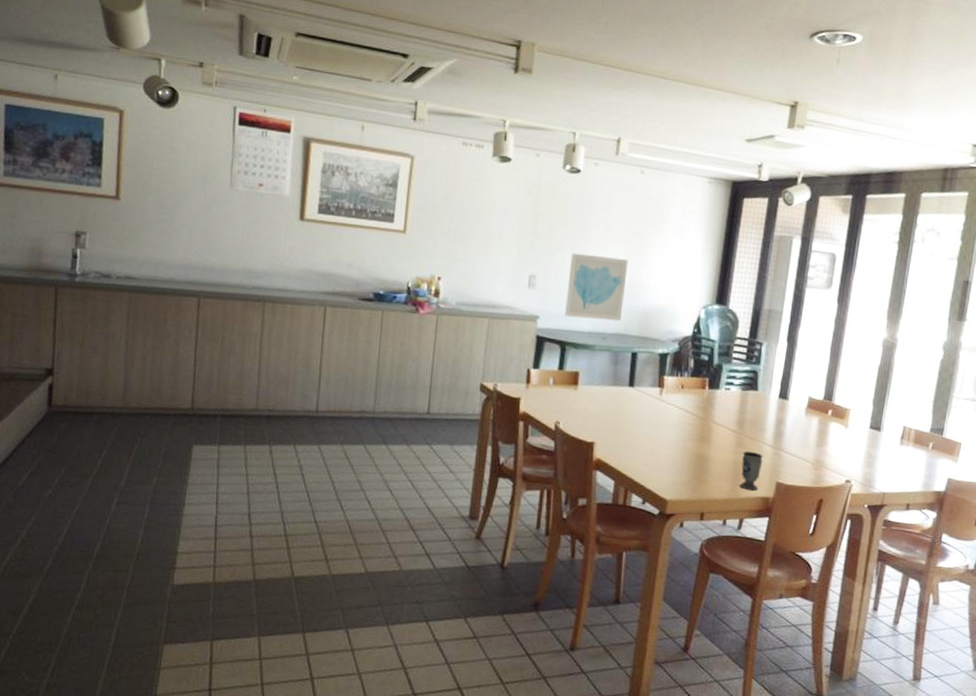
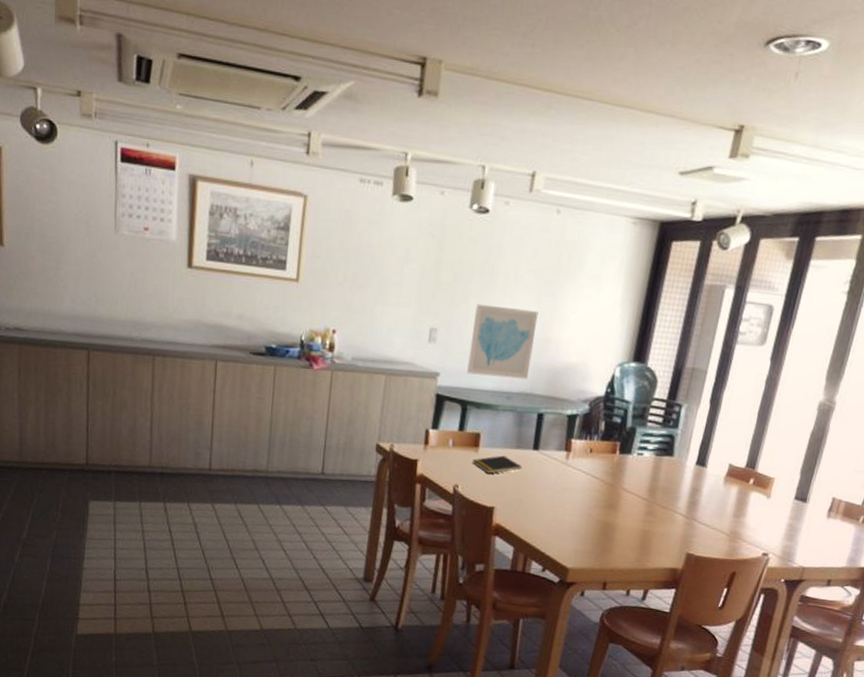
notepad: none [572,392,619,410] -> present [472,455,522,474]
cup: present [740,451,763,491] -> none [647,520,674,561]

